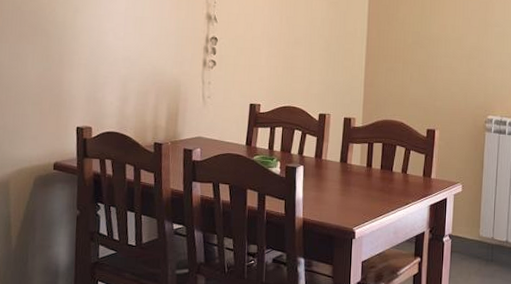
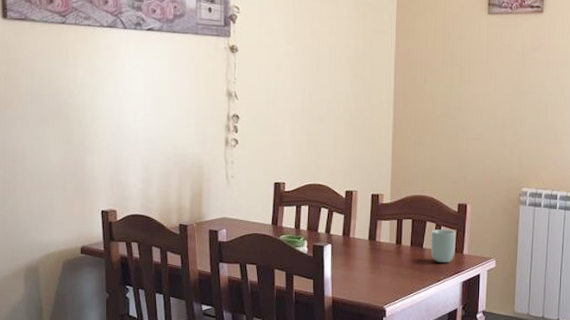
cup: none [400,153,424,187] -> present [430,229,456,263]

